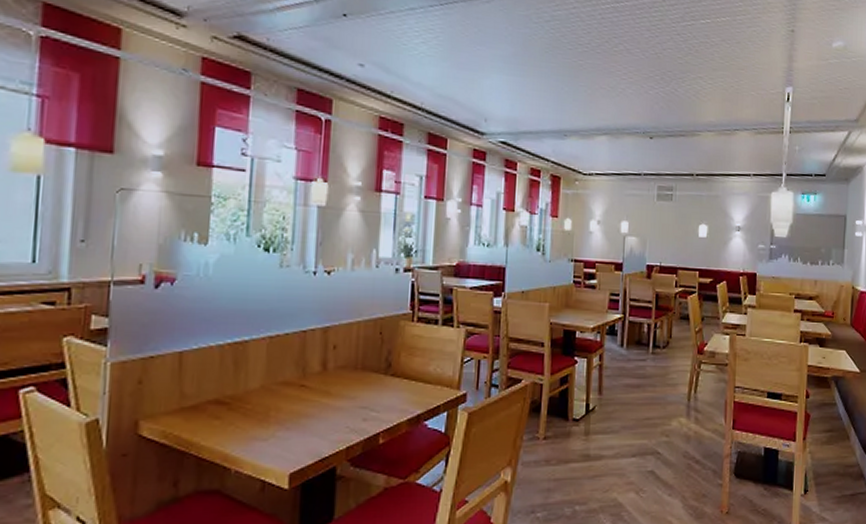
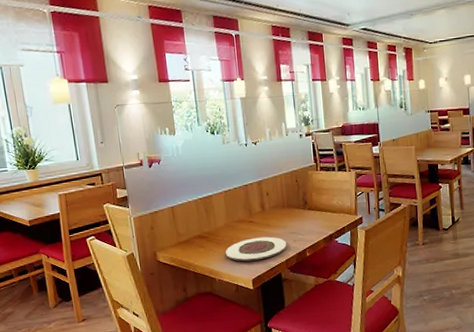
plate: none [253,410,352,445] -> present [225,236,287,262]

